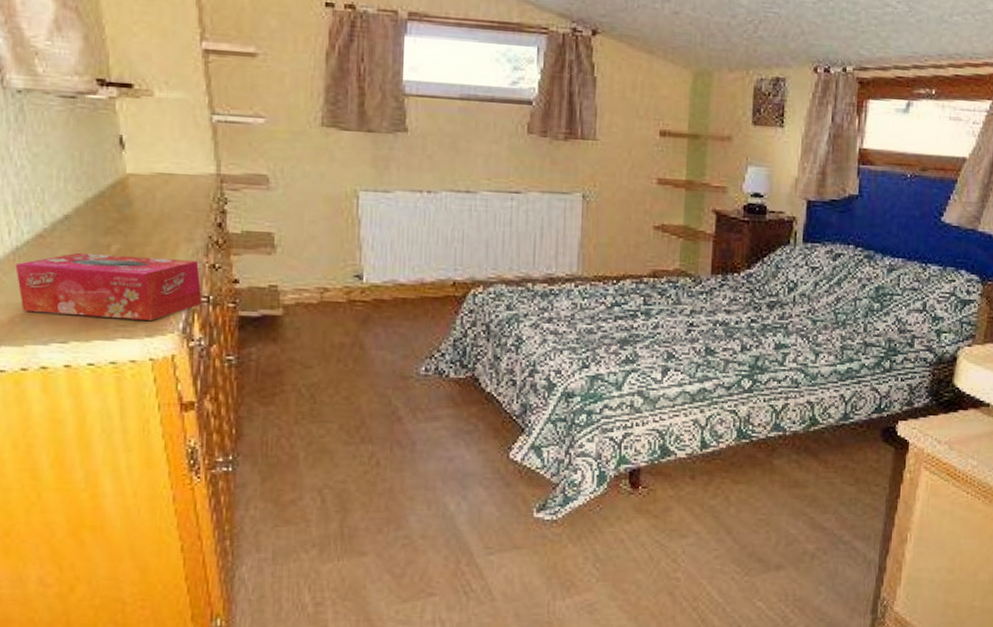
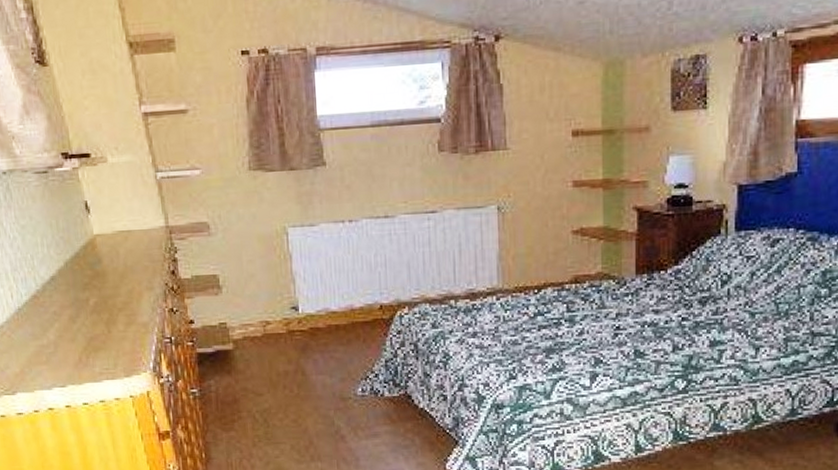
tissue box: present [15,252,202,320] -> none [19,306,166,363]

